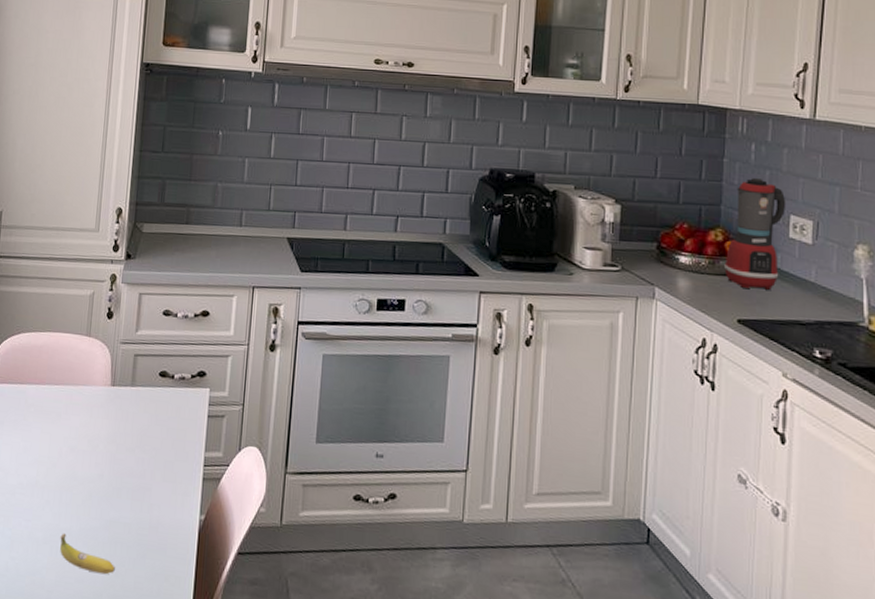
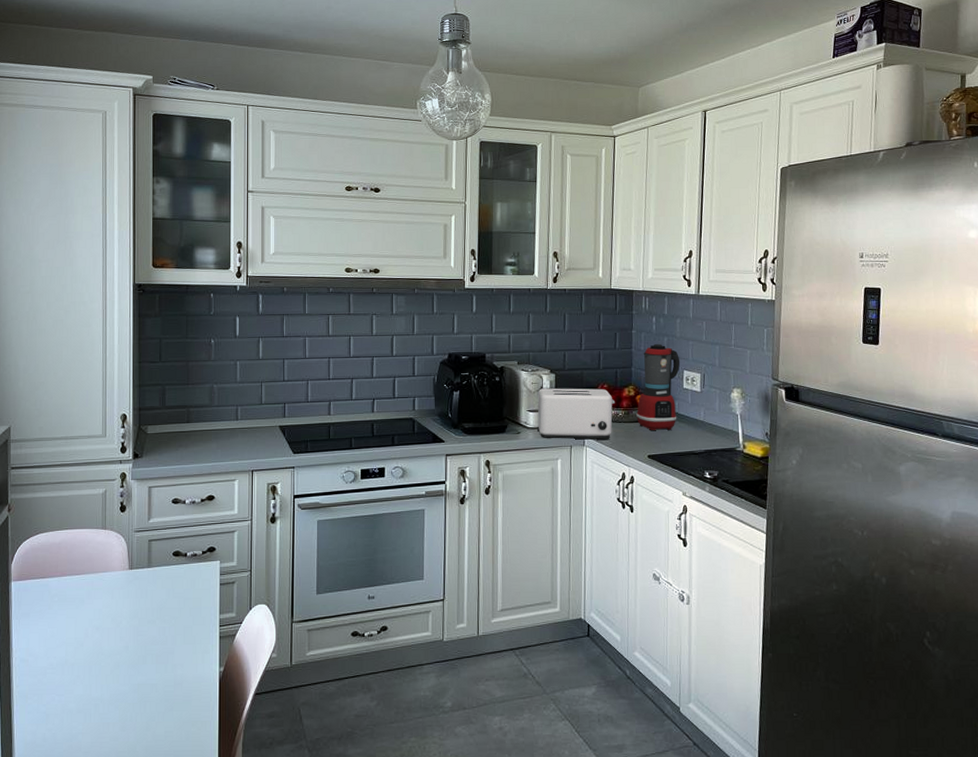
fruit: present [60,533,115,575] -> none [93,701,146,730]
toaster: none [594,221,698,294] -> present [536,388,616,440]

